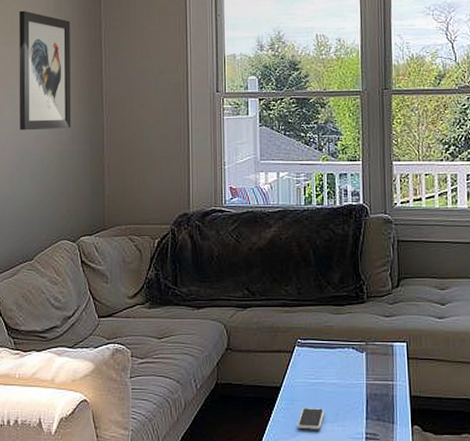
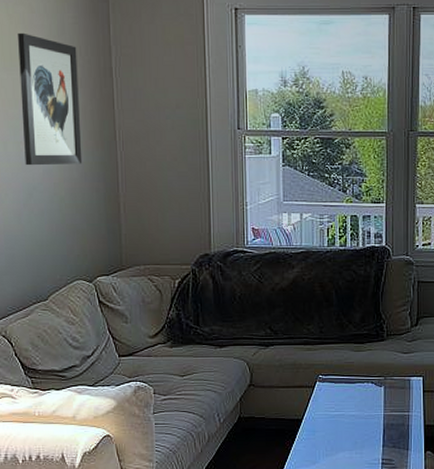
smartphone: present [296,408,325,430] -> none [317,438,344,457]

